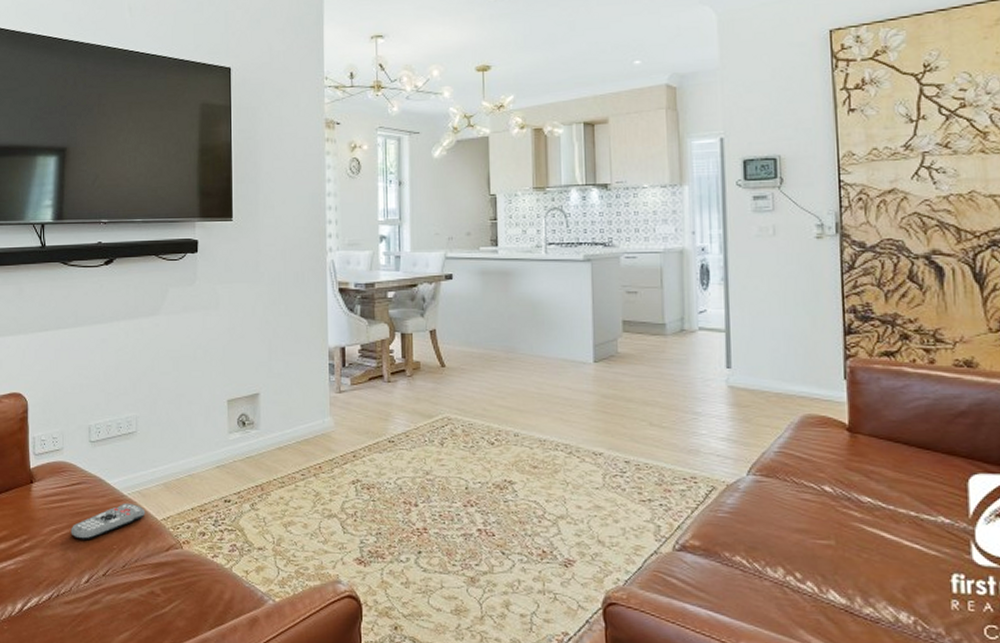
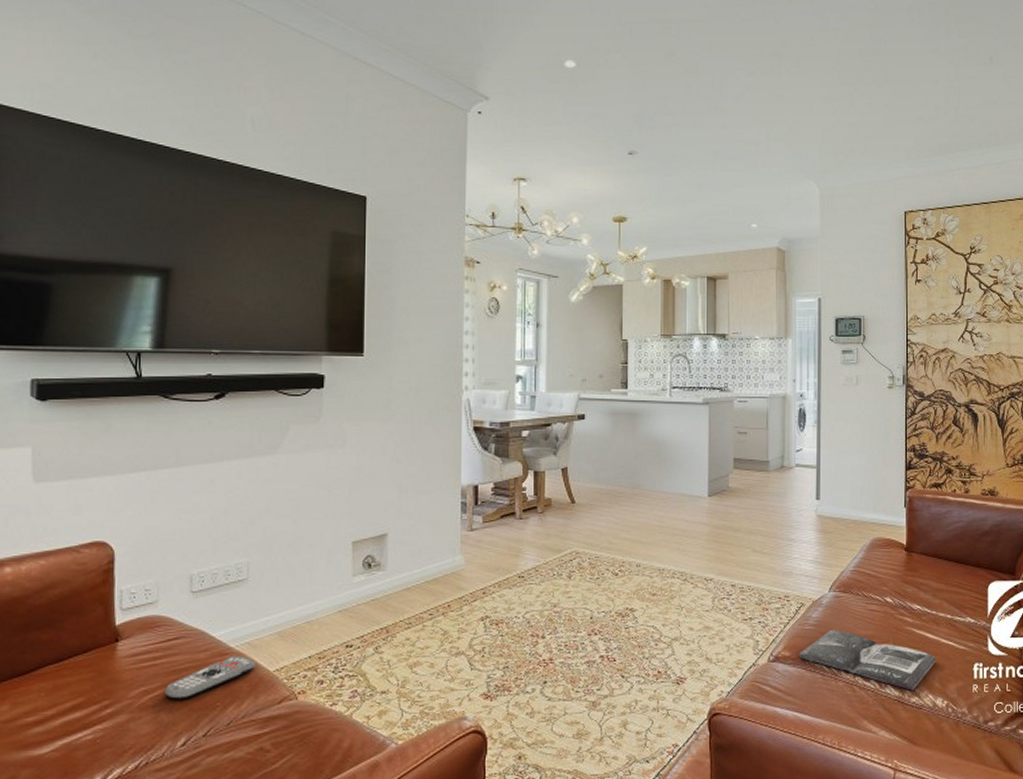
magazine: none [710,518,896,600] -> present [798,629,936,691]

